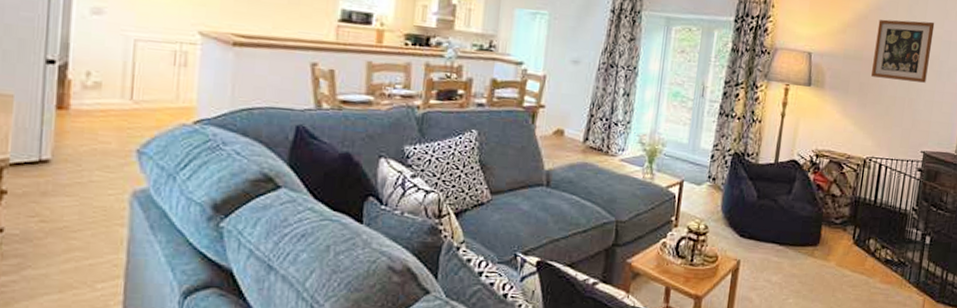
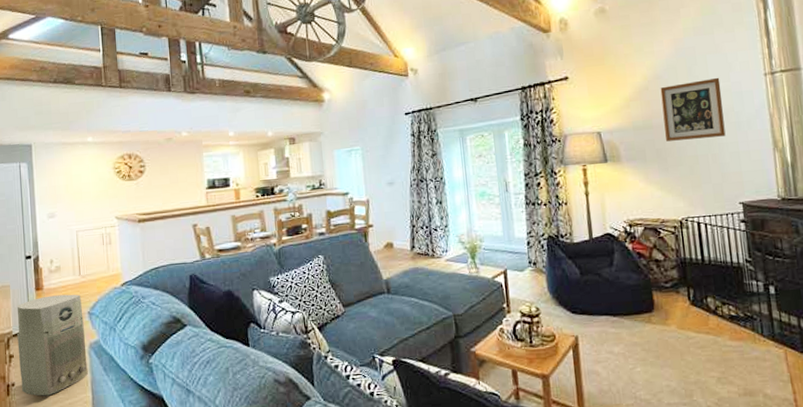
air purifier: none [15,119,129,251] -> present [17,294,88,396]

